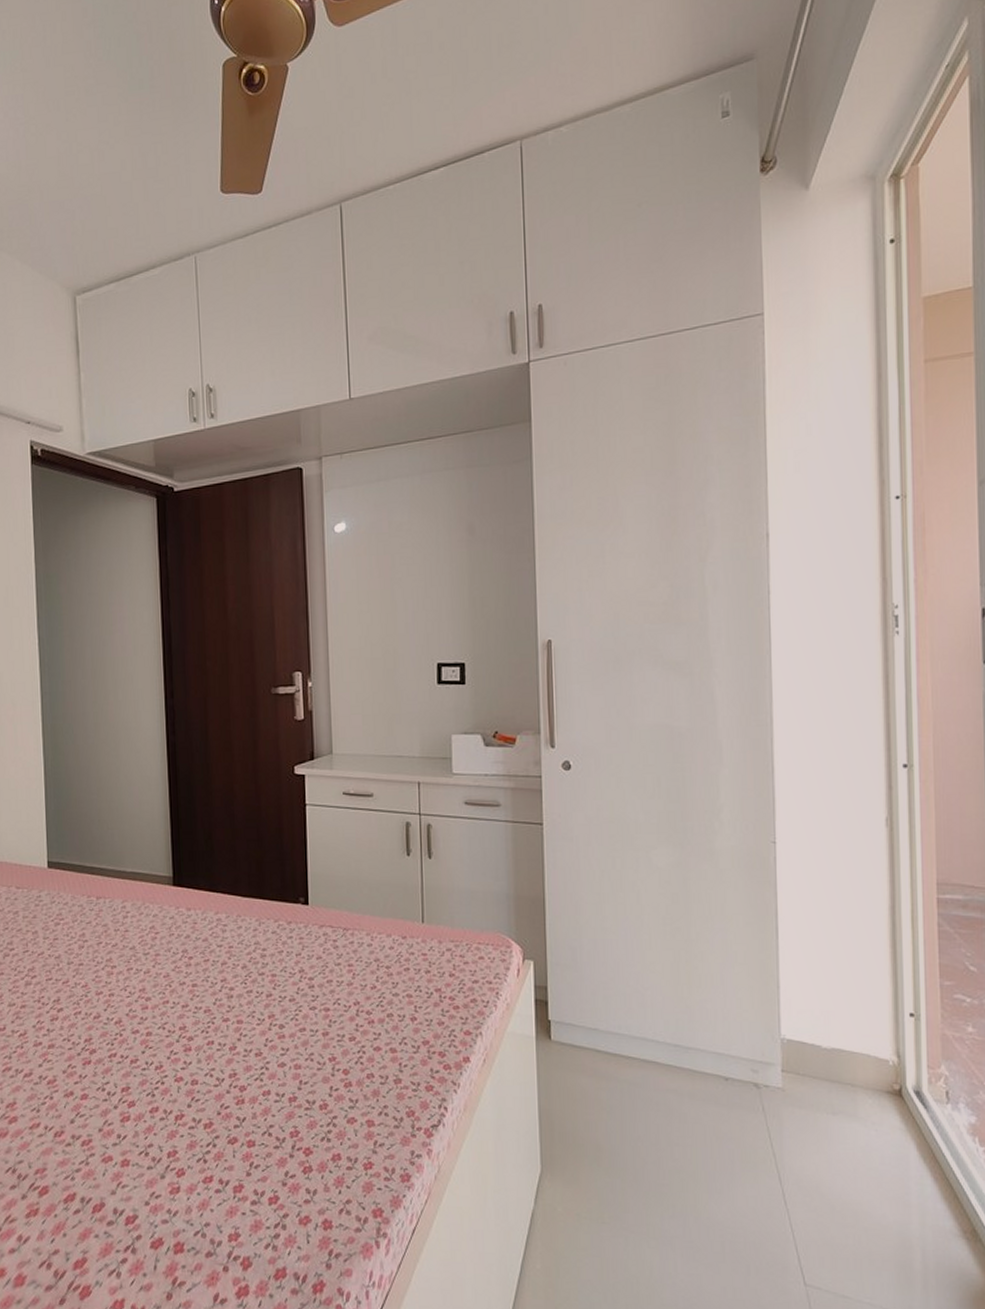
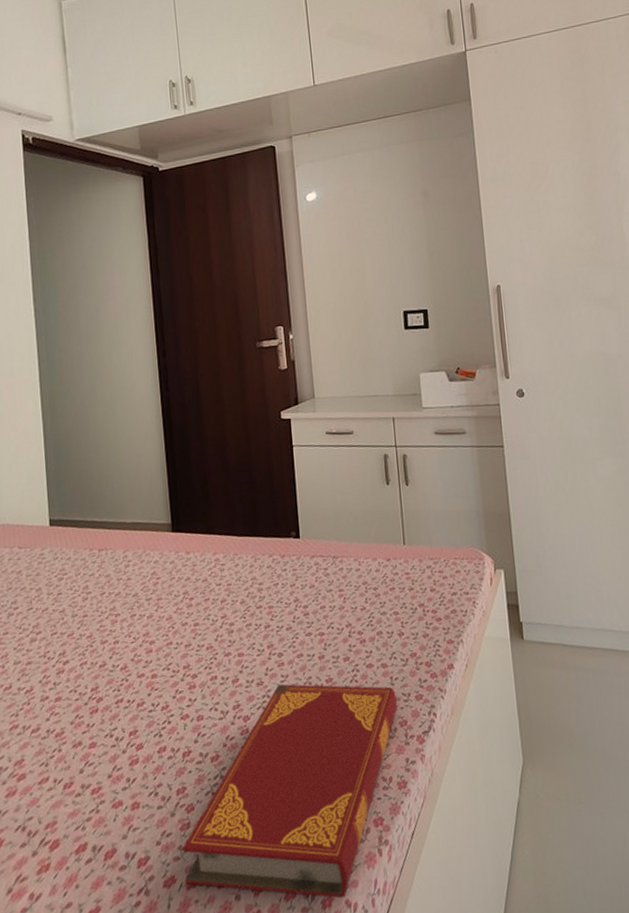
hardback book: none [171,1057,405,1286] -> present [182,684,398,899]

